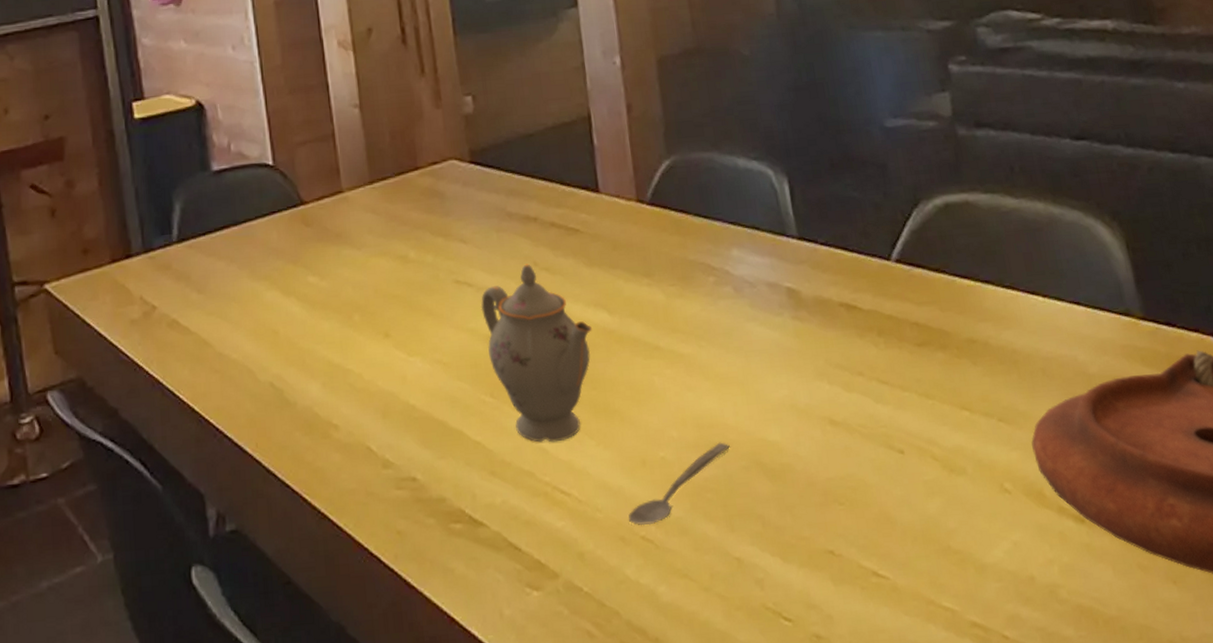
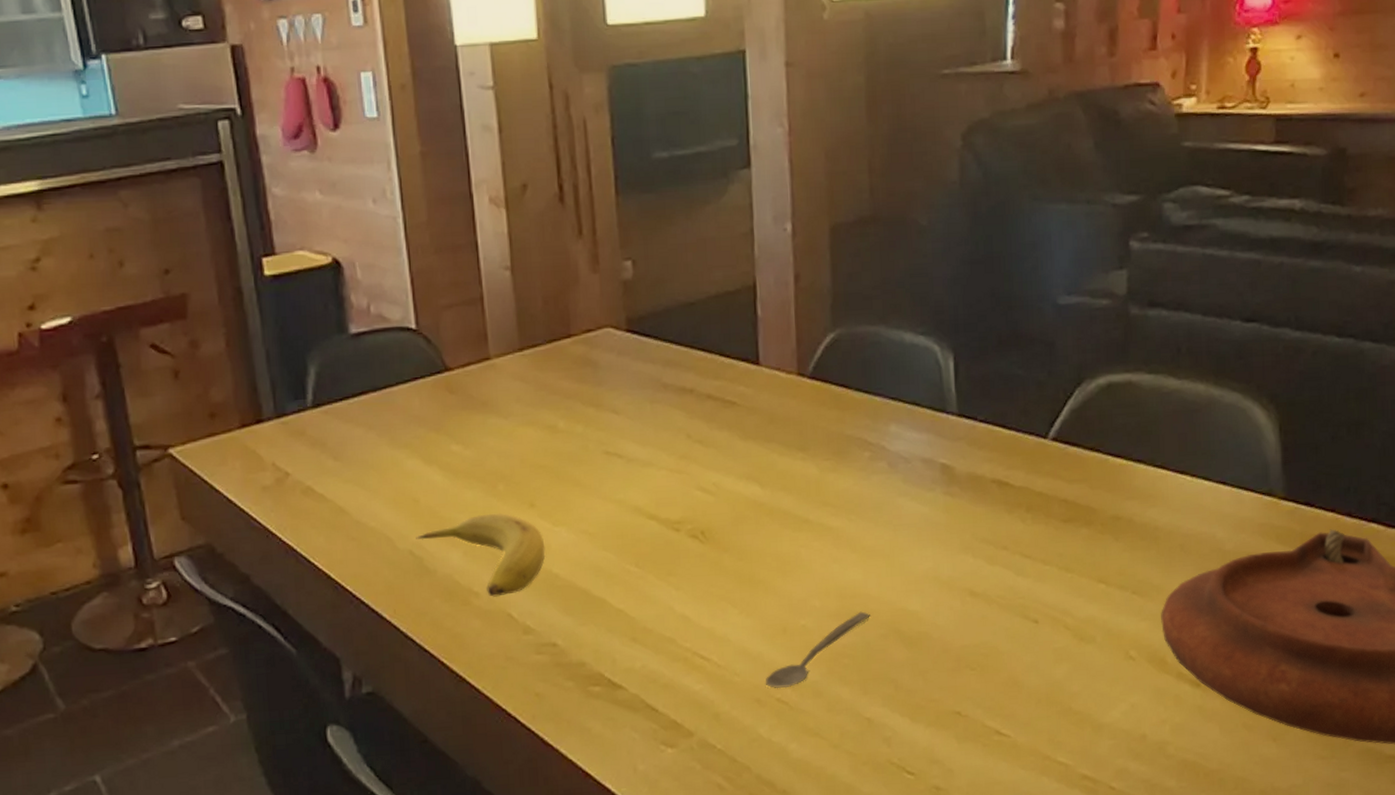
fruit: none [276,343,402,430] -> present [416,513,546,597]
teapot: present [480,264,593,443] -> none [630,436,743,611]

